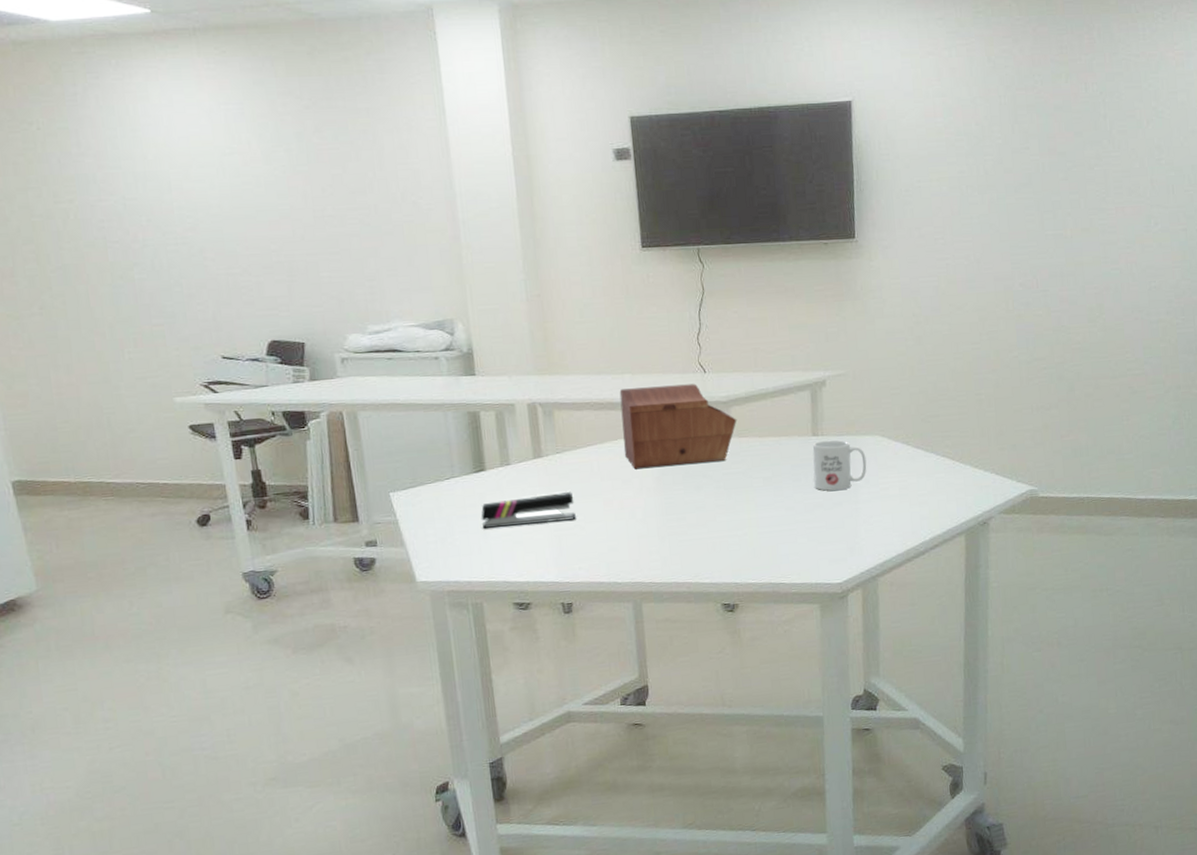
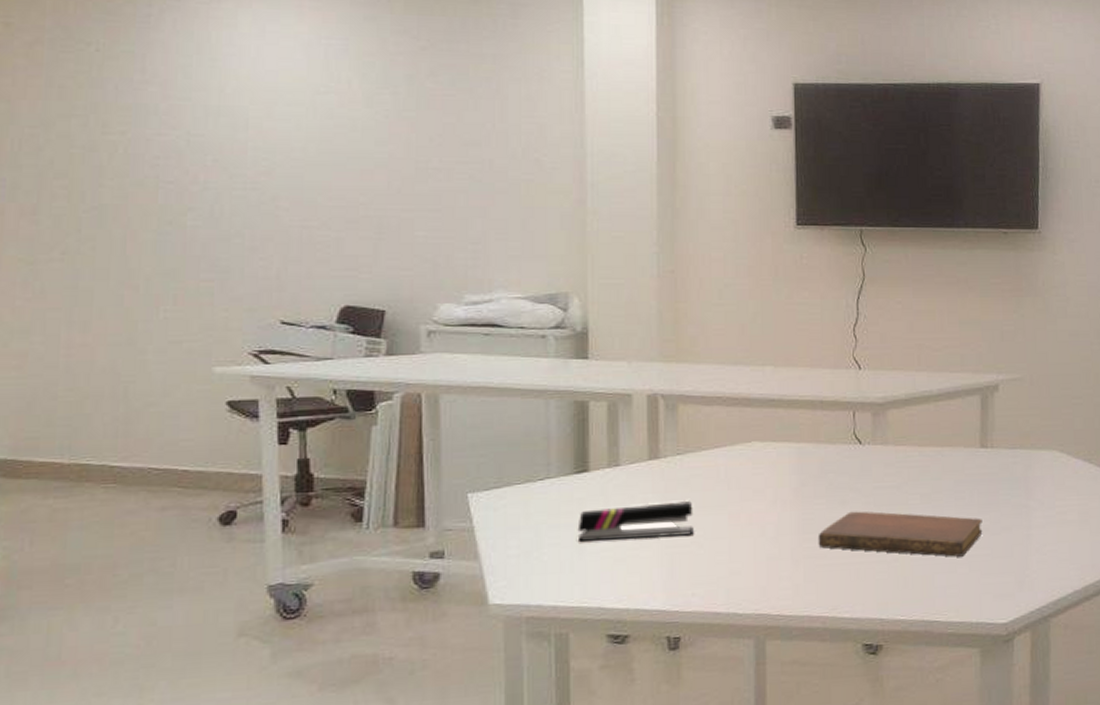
sewing box: present [619,384,737,470] -> none [758,381,894,478]
notebook: none [678,494,818,530] -> present [818,511,983,557]
mug: present [812,439,867,491] -> none [979,453,1042,513]

